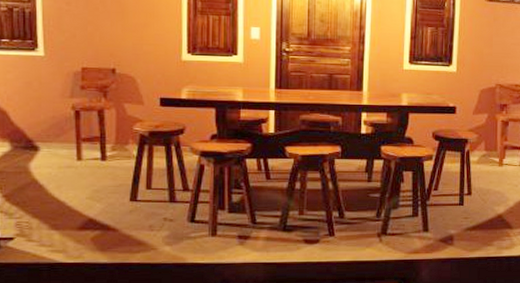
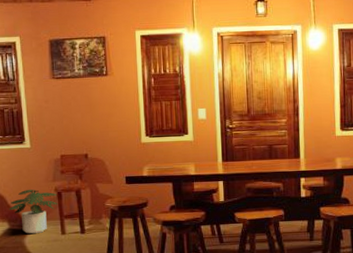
potted plant: none [12,106,75,158] -> present [9,190,58,235]

